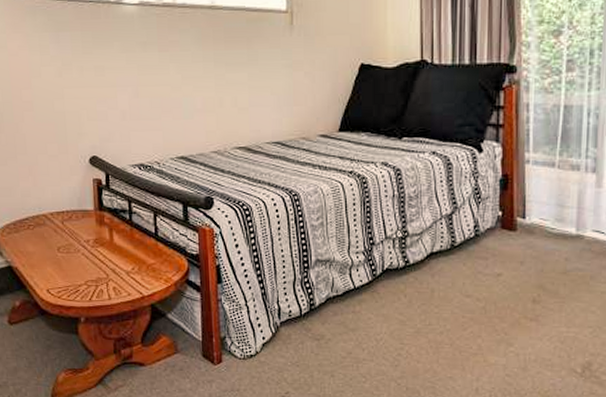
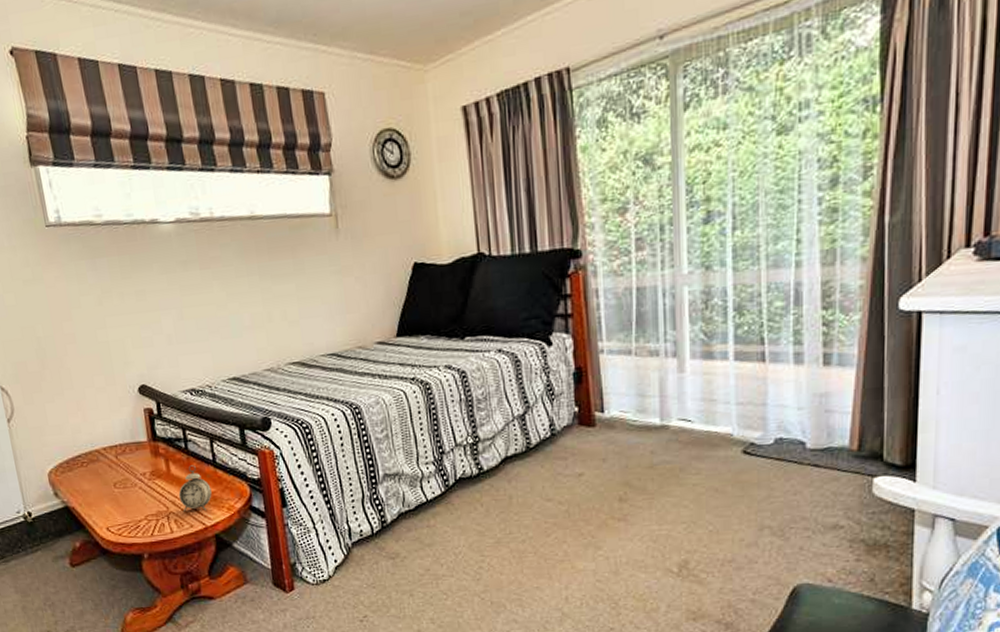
alarm clock: none [119,236,151,281] -> present [178,465,212,513]

